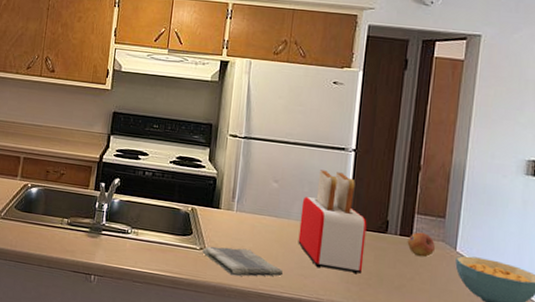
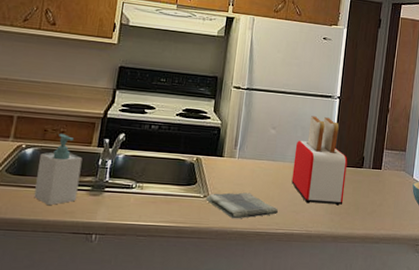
soap bottle: none [39,175,81,243] -> present [34,134,83,205]
fruit: present [407,232,436,258] -> none [377,164,399,186]

